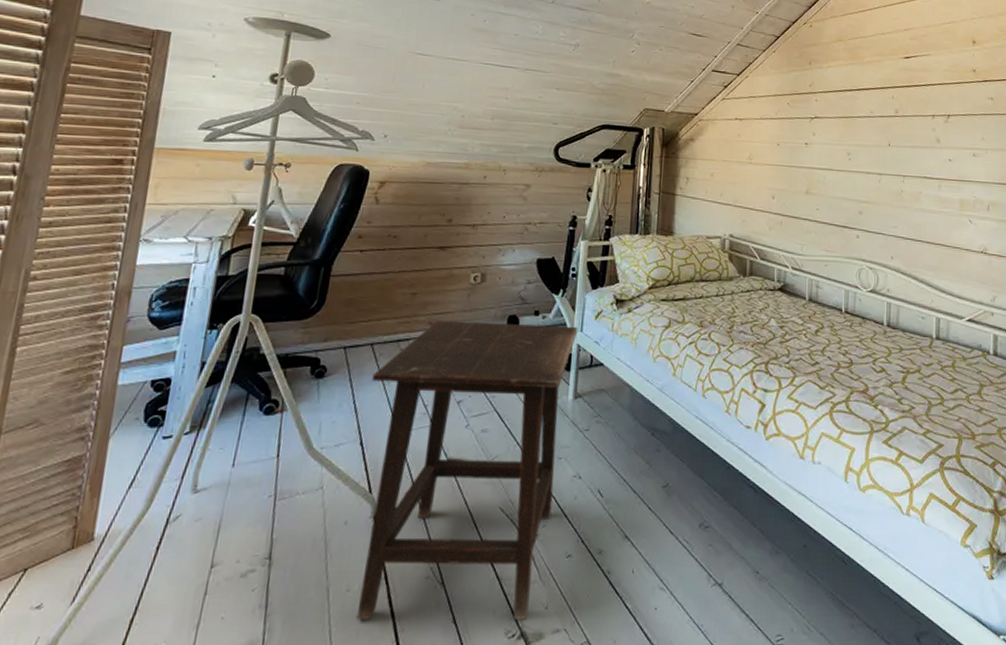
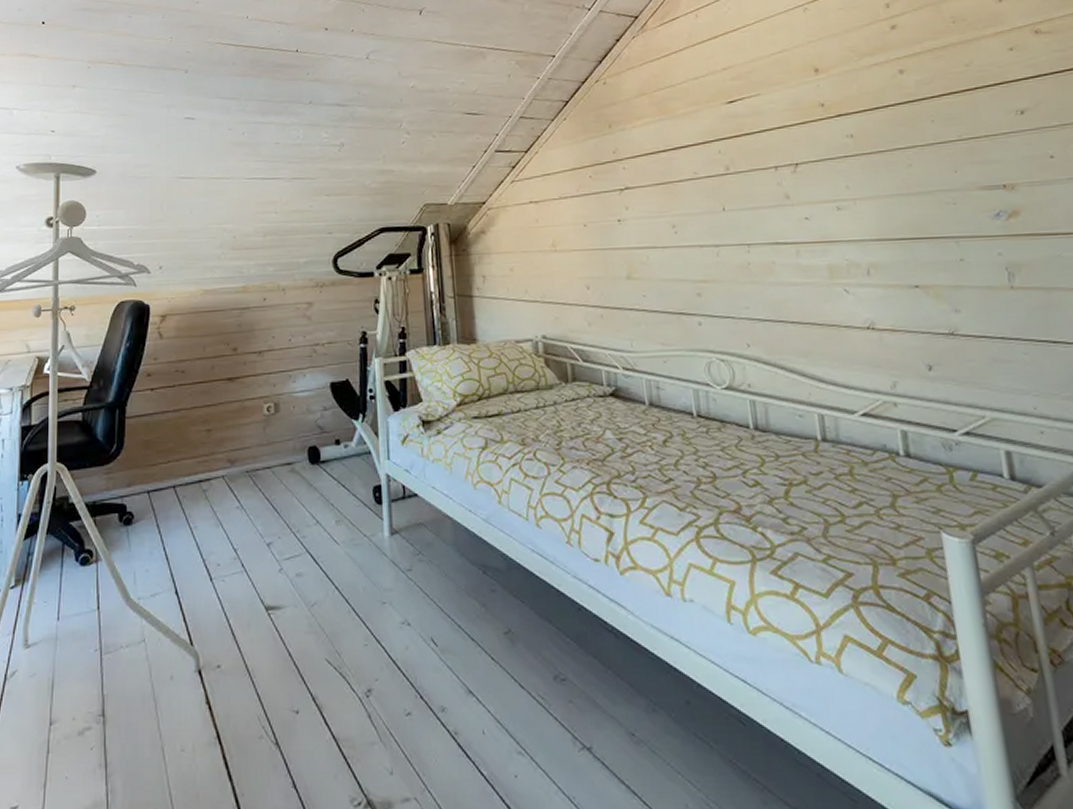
side table: present [356,320,578,620] -> none [178,454,385,786]

